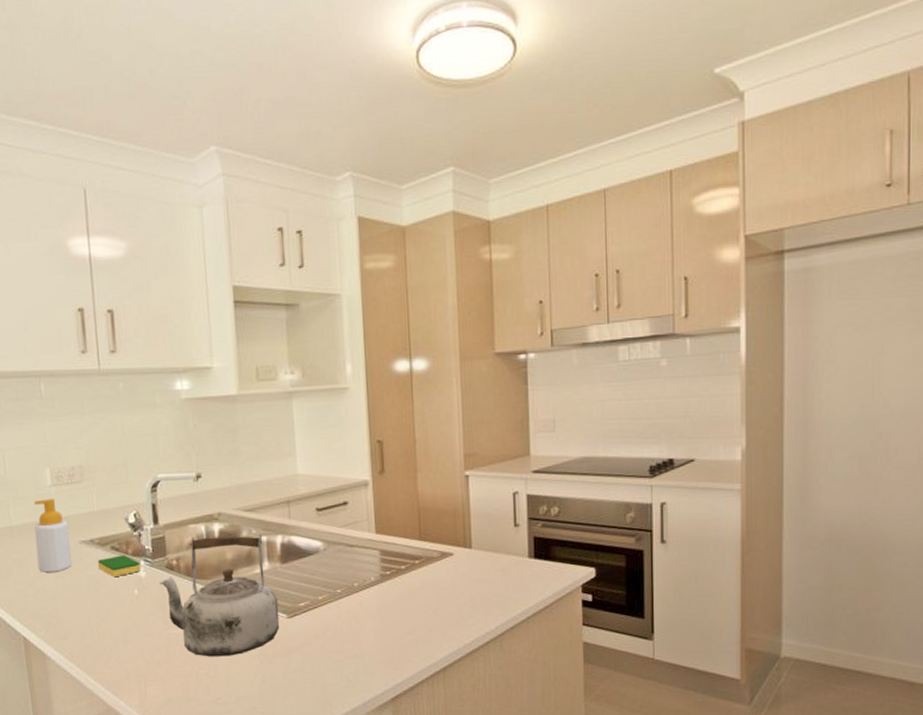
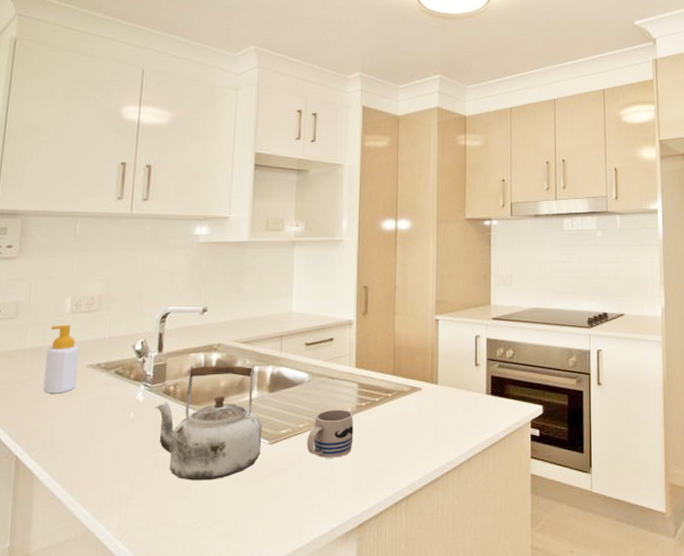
dish sponge: present [97,555,141,578] -> none [100,380,140,401]
mug: none [328,579,380,631] -> present [306,409,354,458]

